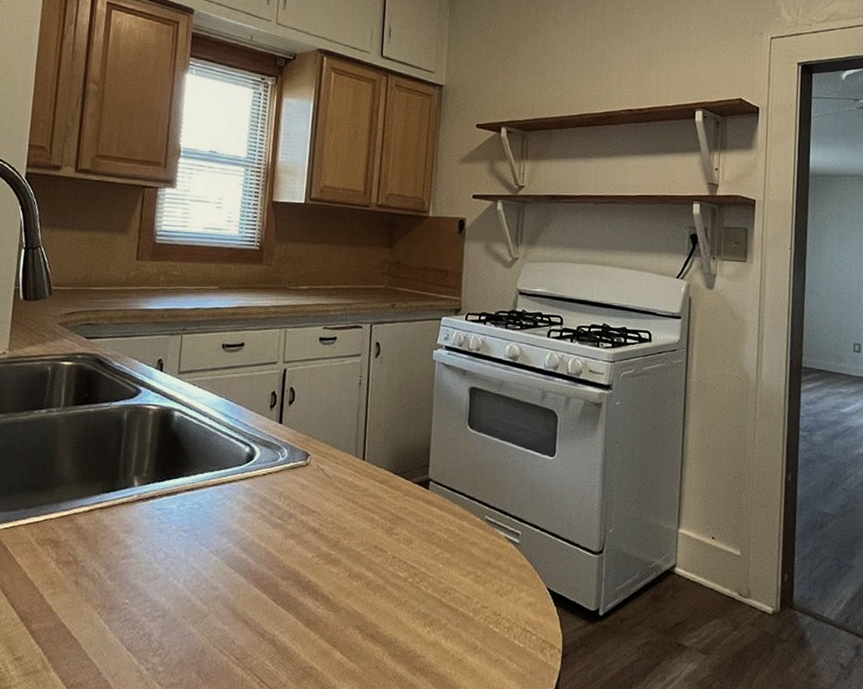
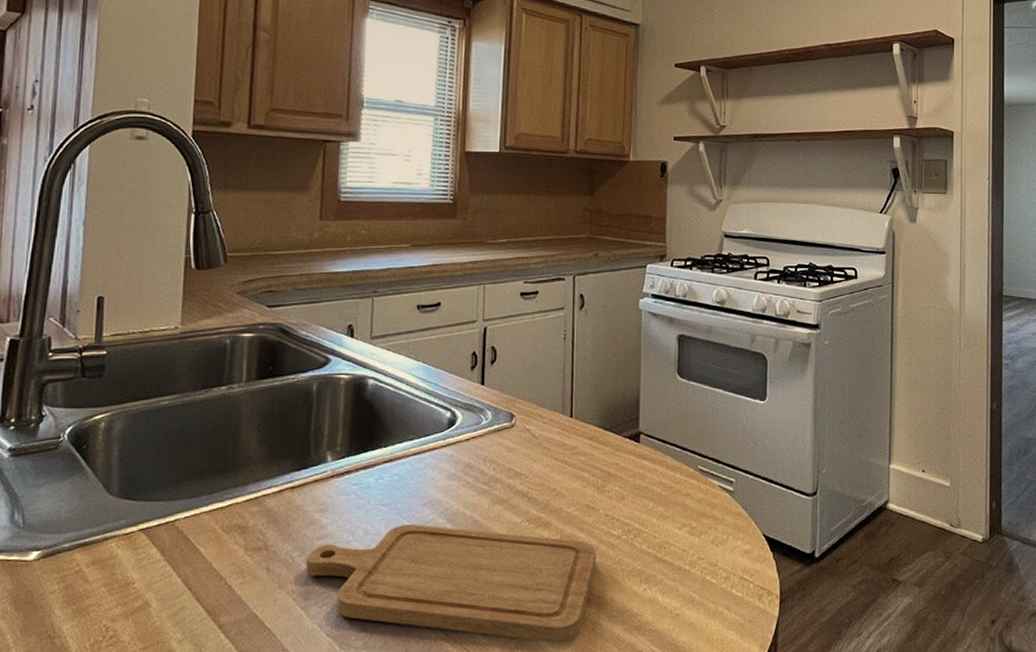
chopping board: none [110,551,383,676] -> present [305,524,596,642]

